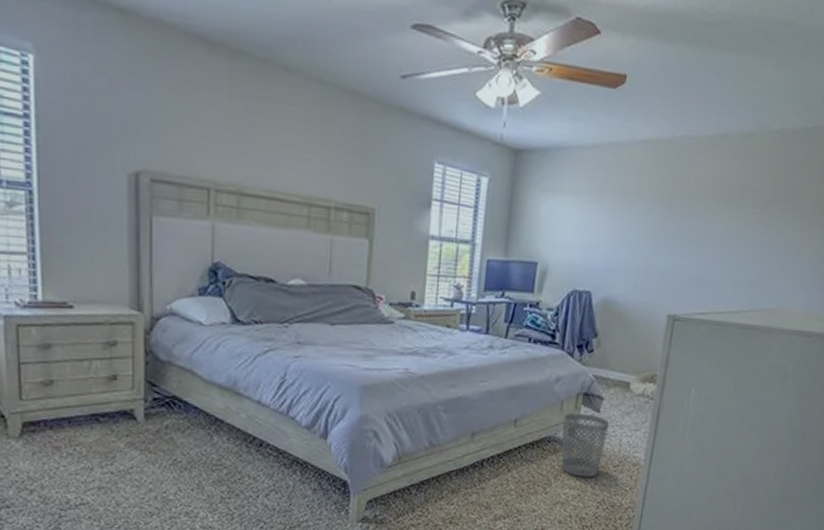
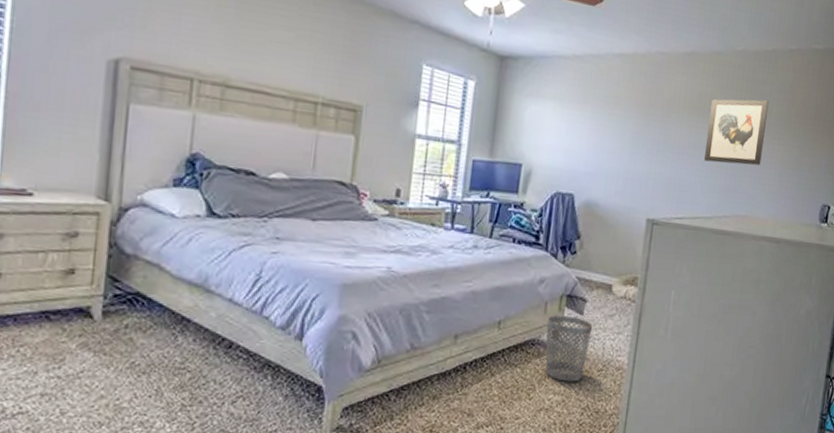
wall art: none [732,183,808,255] -> present [704,98,770,166]

